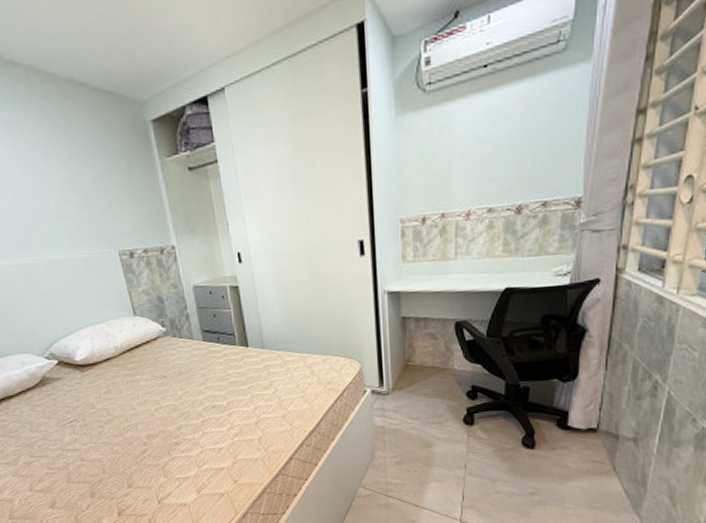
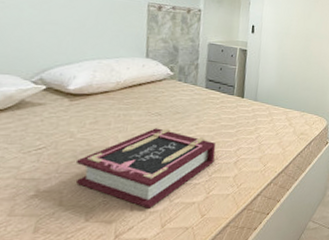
book: none [104,391,233,475] -> present [75,128,216,209]

